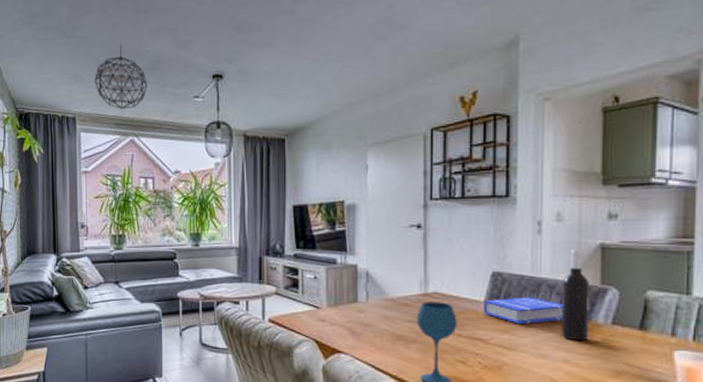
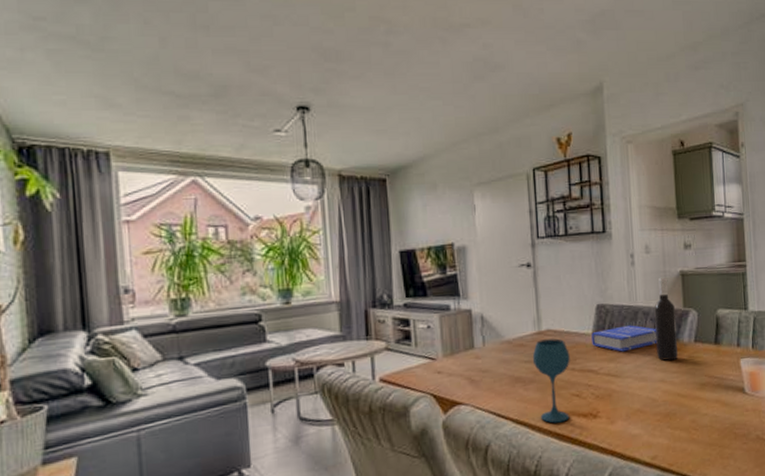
pendant light: present [94,44,148,109] -> none [136,64,213,143]

